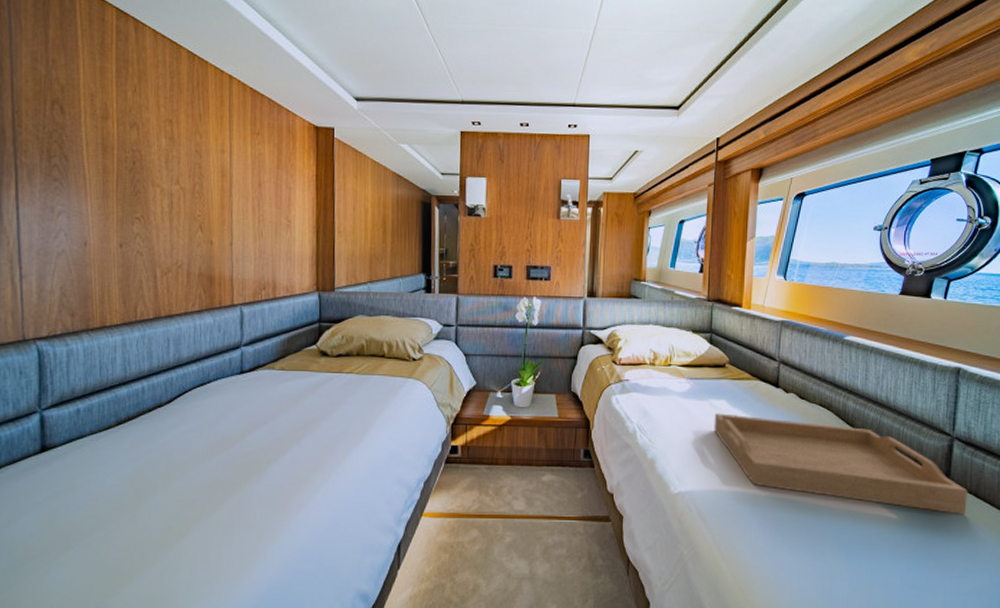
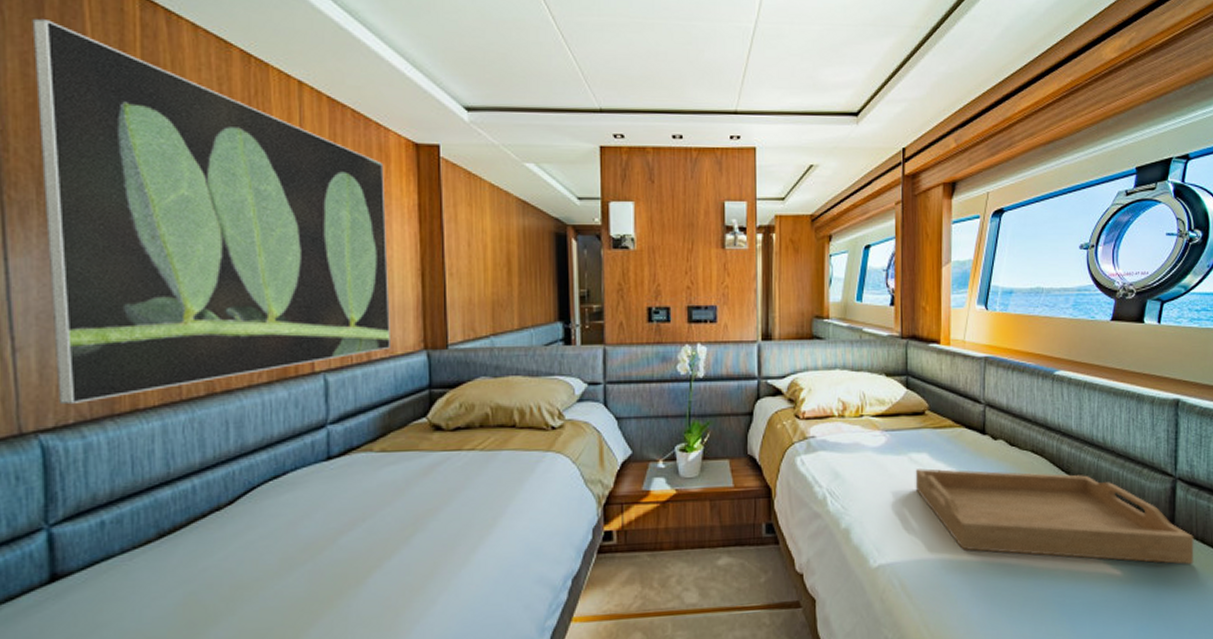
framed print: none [40,25,292,320] -> present [32,18,390,405]

